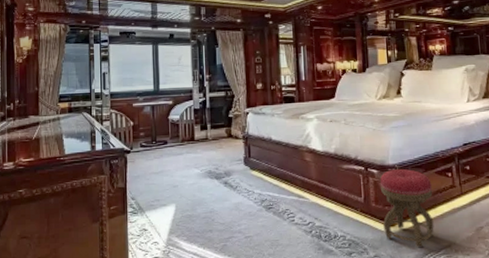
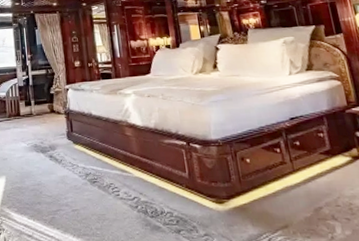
stool: present [380,169,434,248] -> none [204,144,267,228]

